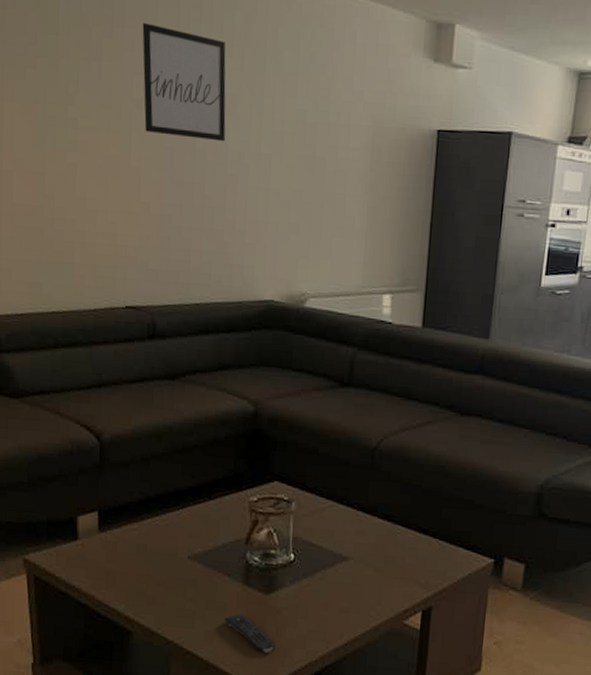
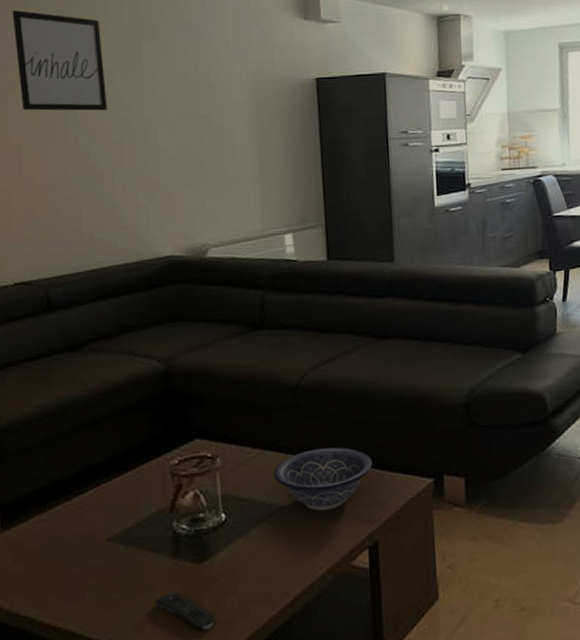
decorative bowl: none [342,510,437,570] -> present [273,447,372,511]

